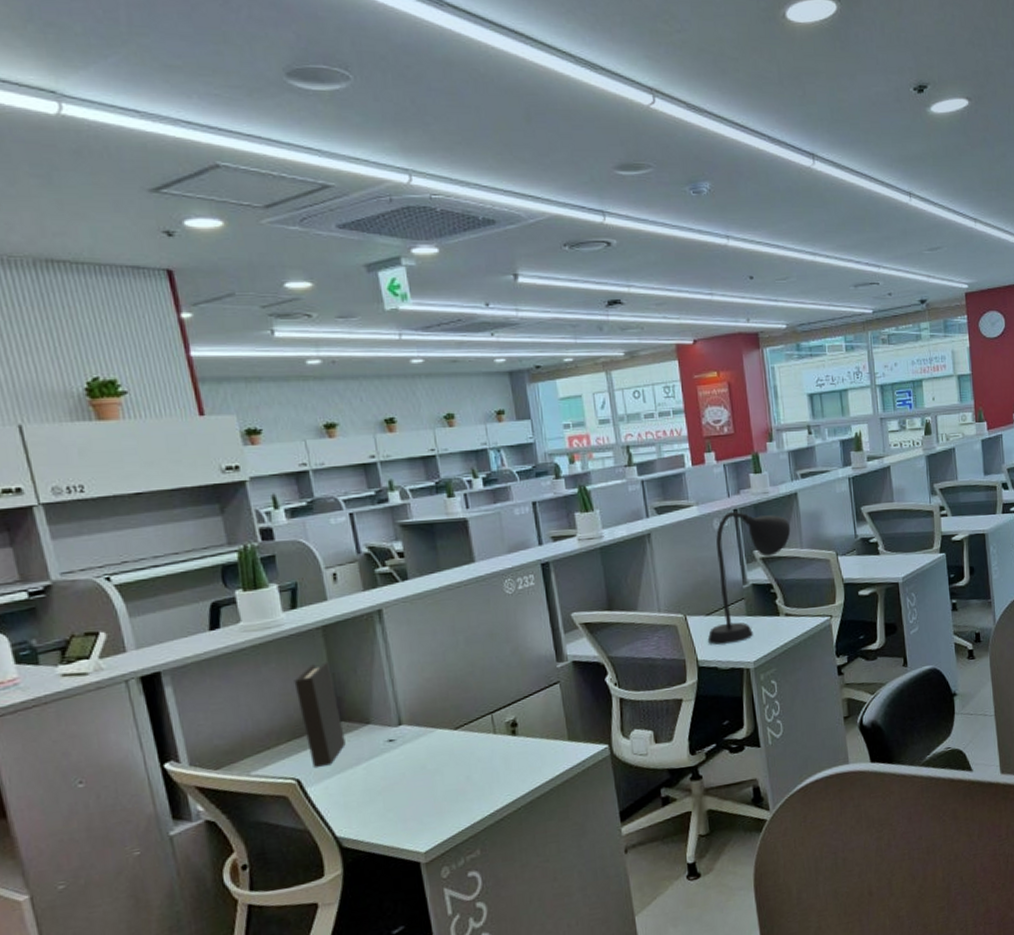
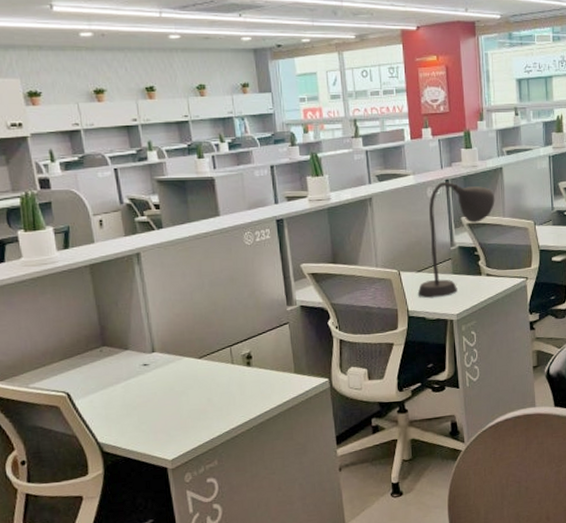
binder: present [294,661,346,769] -> none [65,295,108,385]

